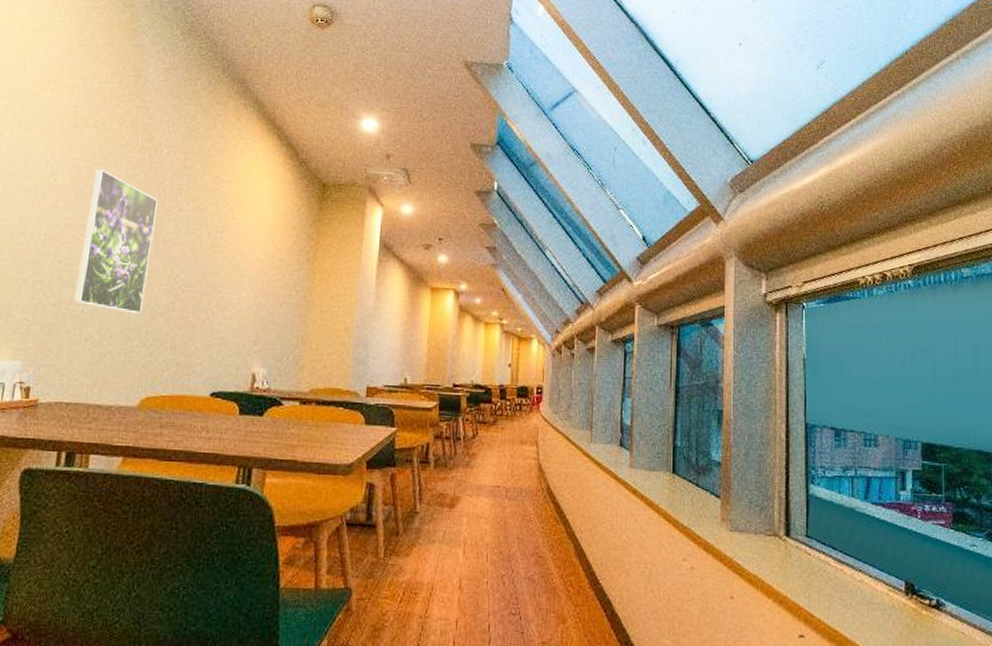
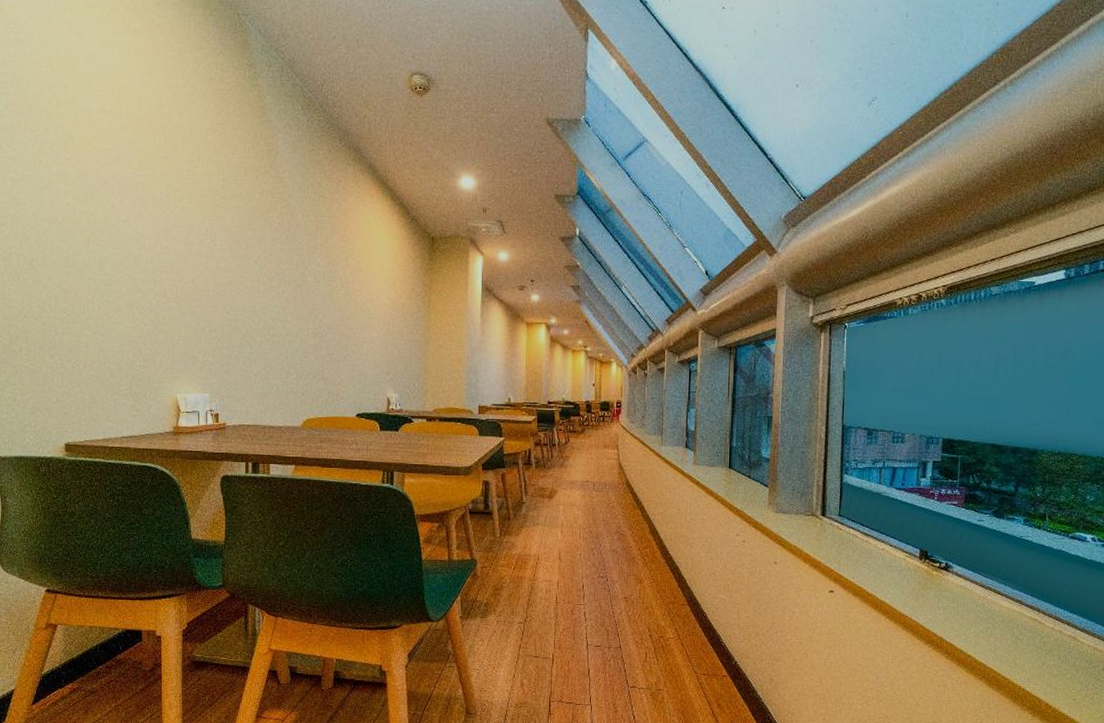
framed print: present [72,169,159,314] -> none [241,234,299,353]

